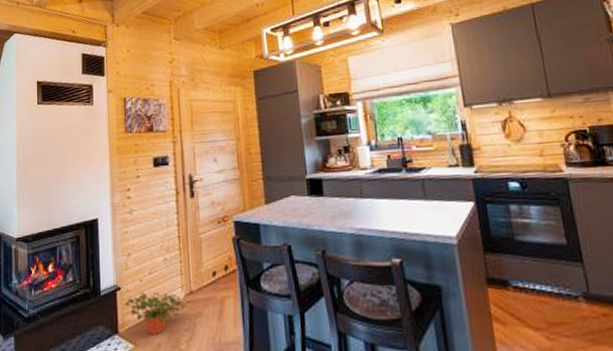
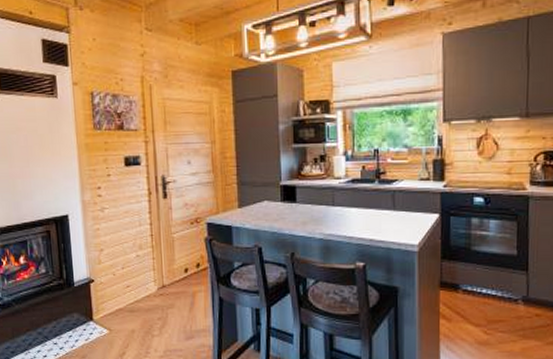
potted plant: present [124,292,187,336] -> none [97,285,159,323]

